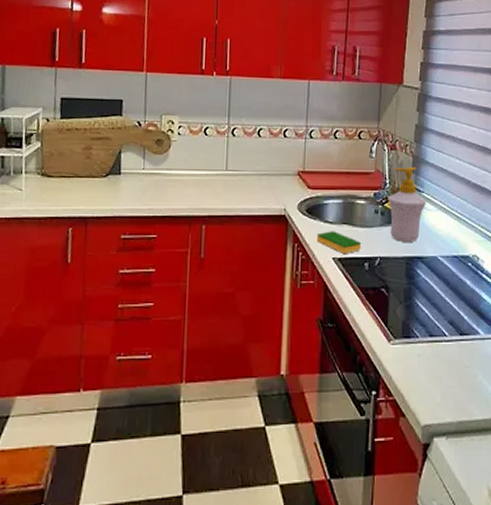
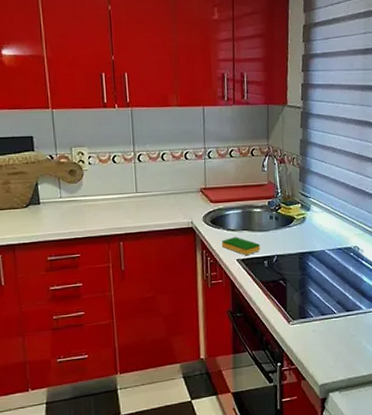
soap bottle: present [388,167,426,242] -> none [280,177,313,241]

